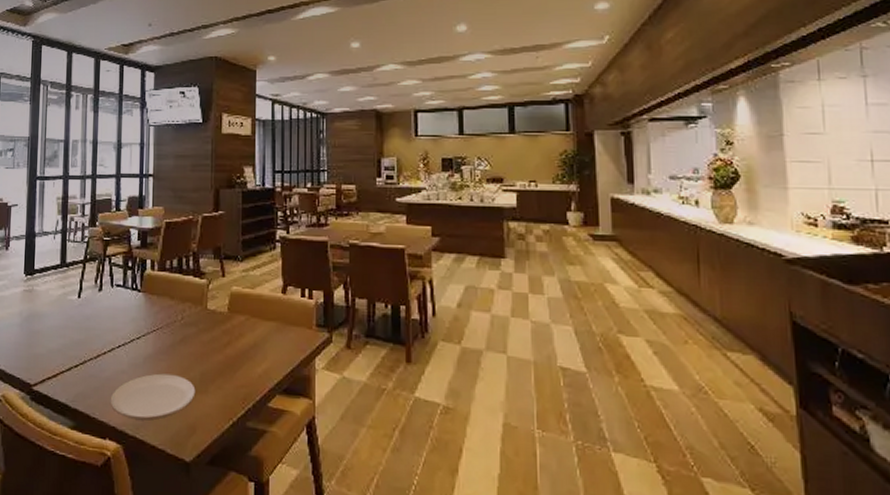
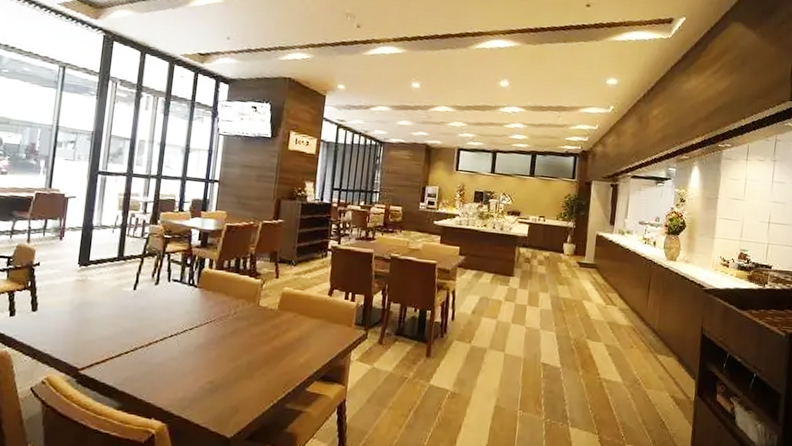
plate: present [110,373,196,421] -> none [158,361,242,402]

